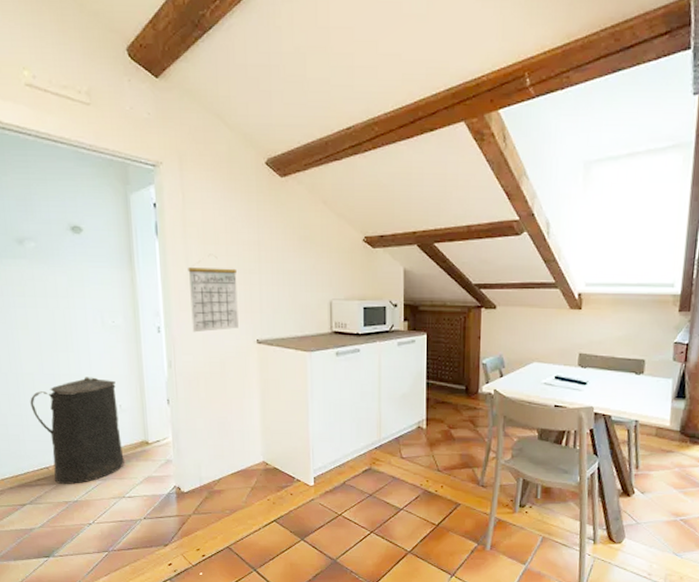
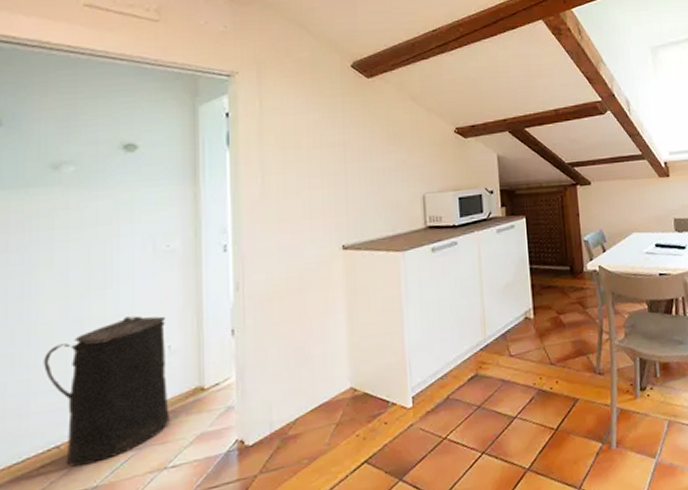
calendar: present [188,257,239,333] -> none [263,162,321,247]

